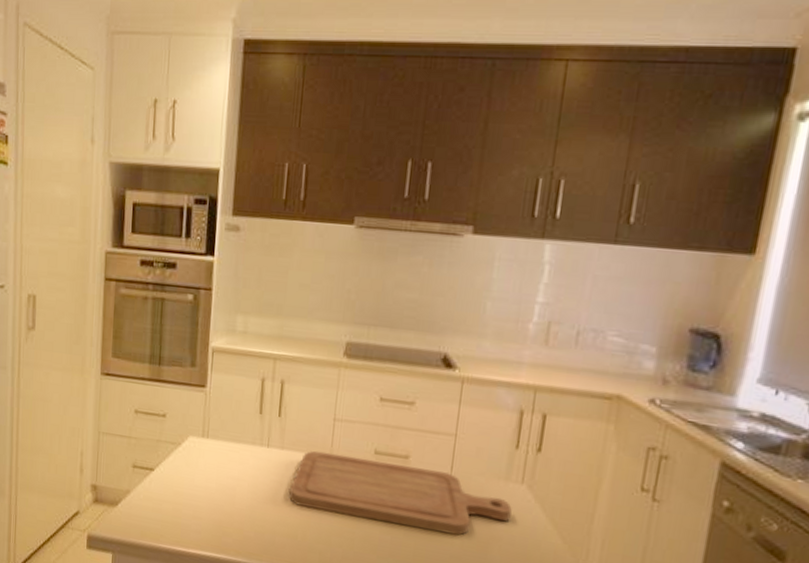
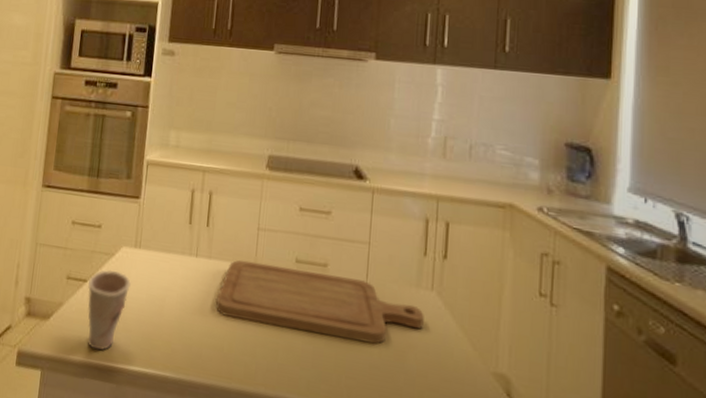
cup: none [155,459,199,536] -> present [88,269,131,351]

